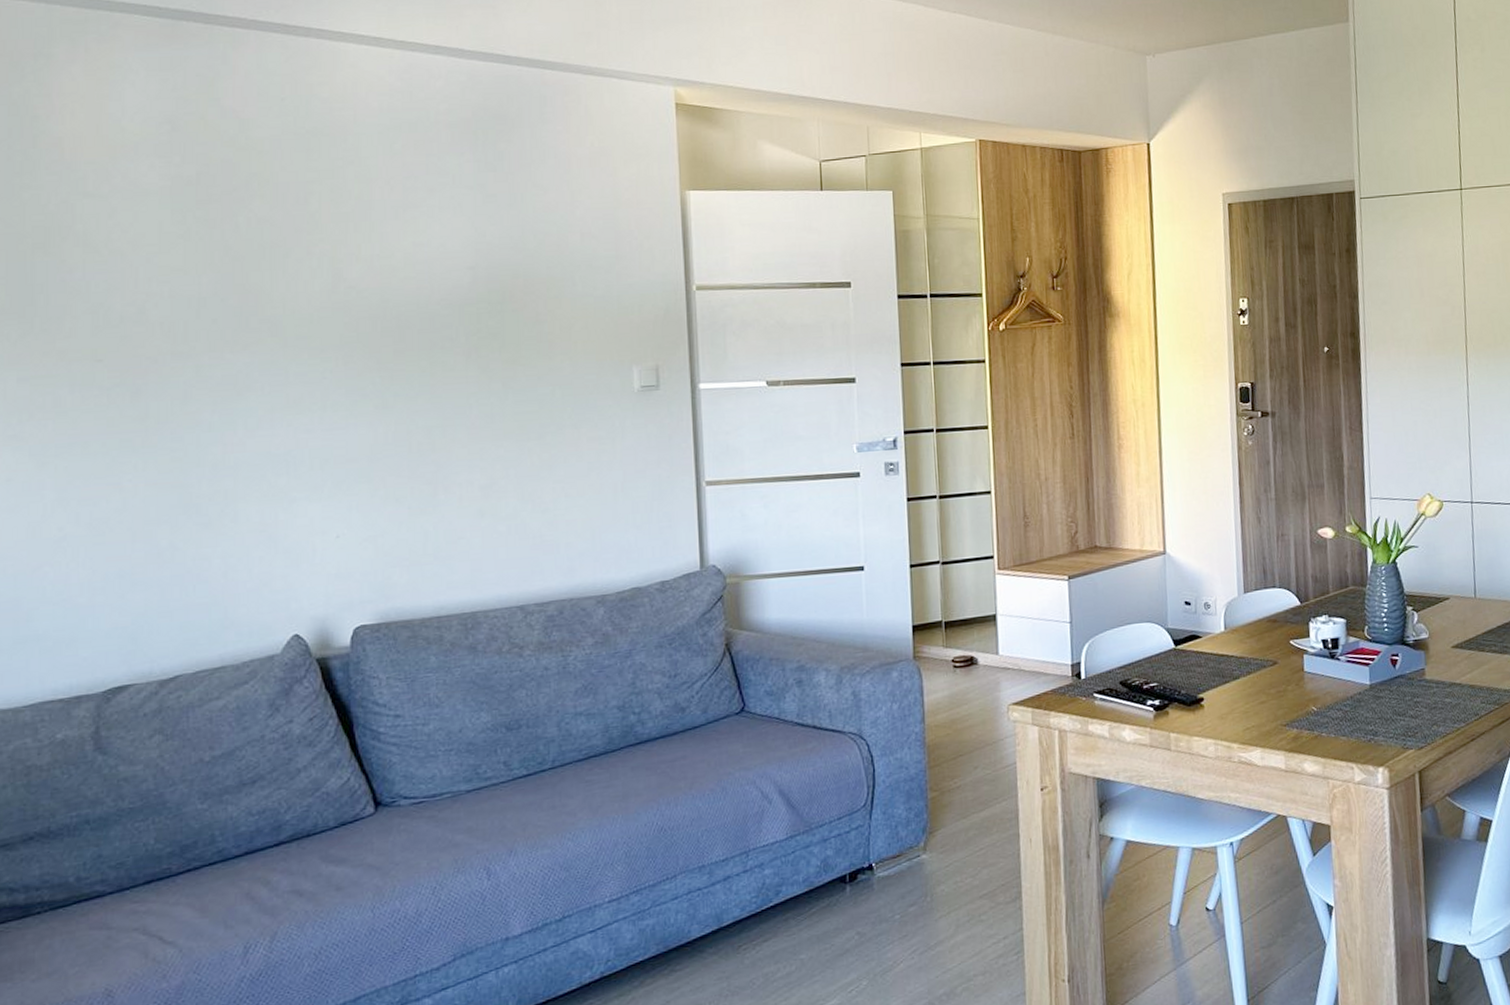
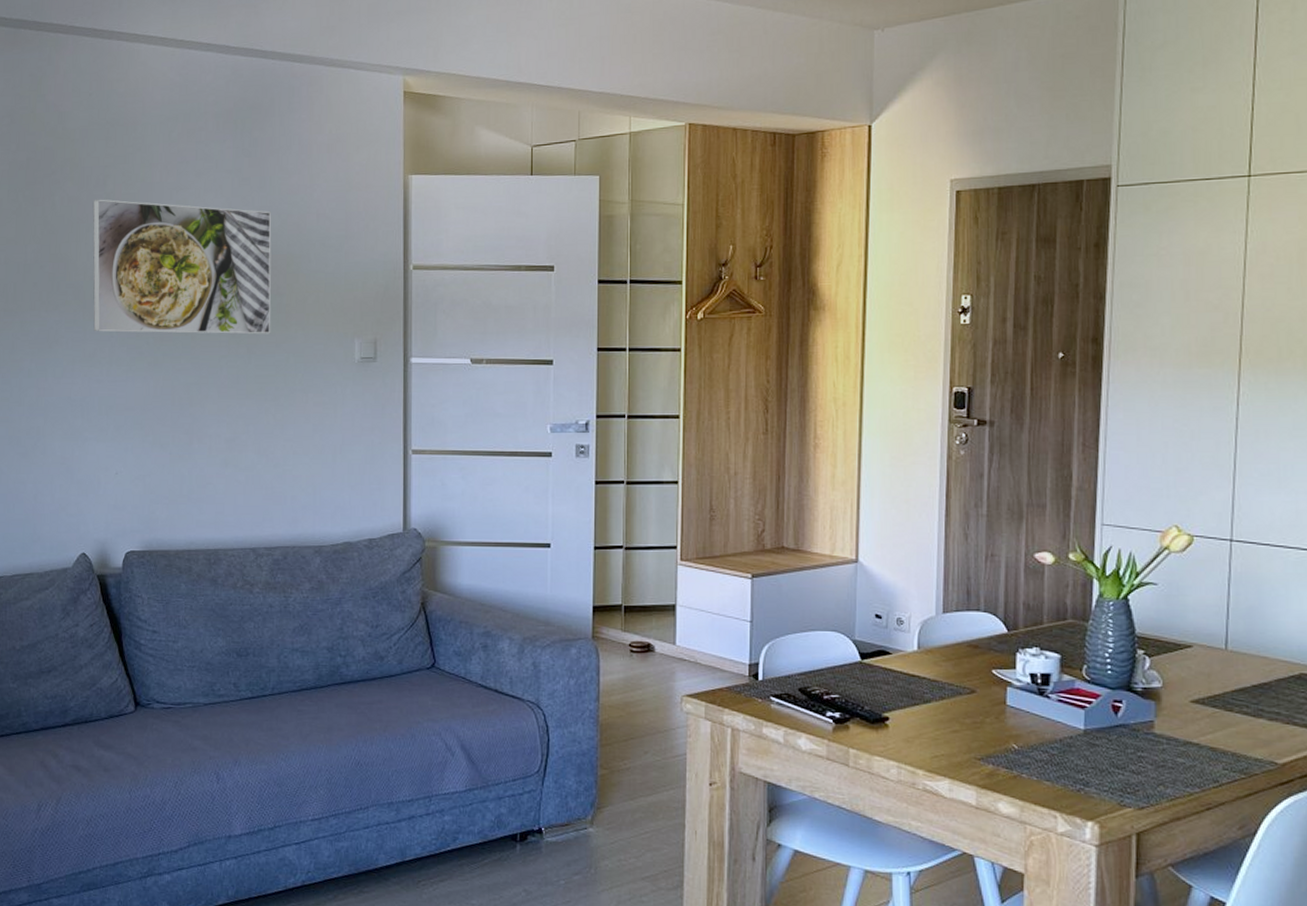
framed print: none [291,219,531,374] -> present [93,199,272,335]

